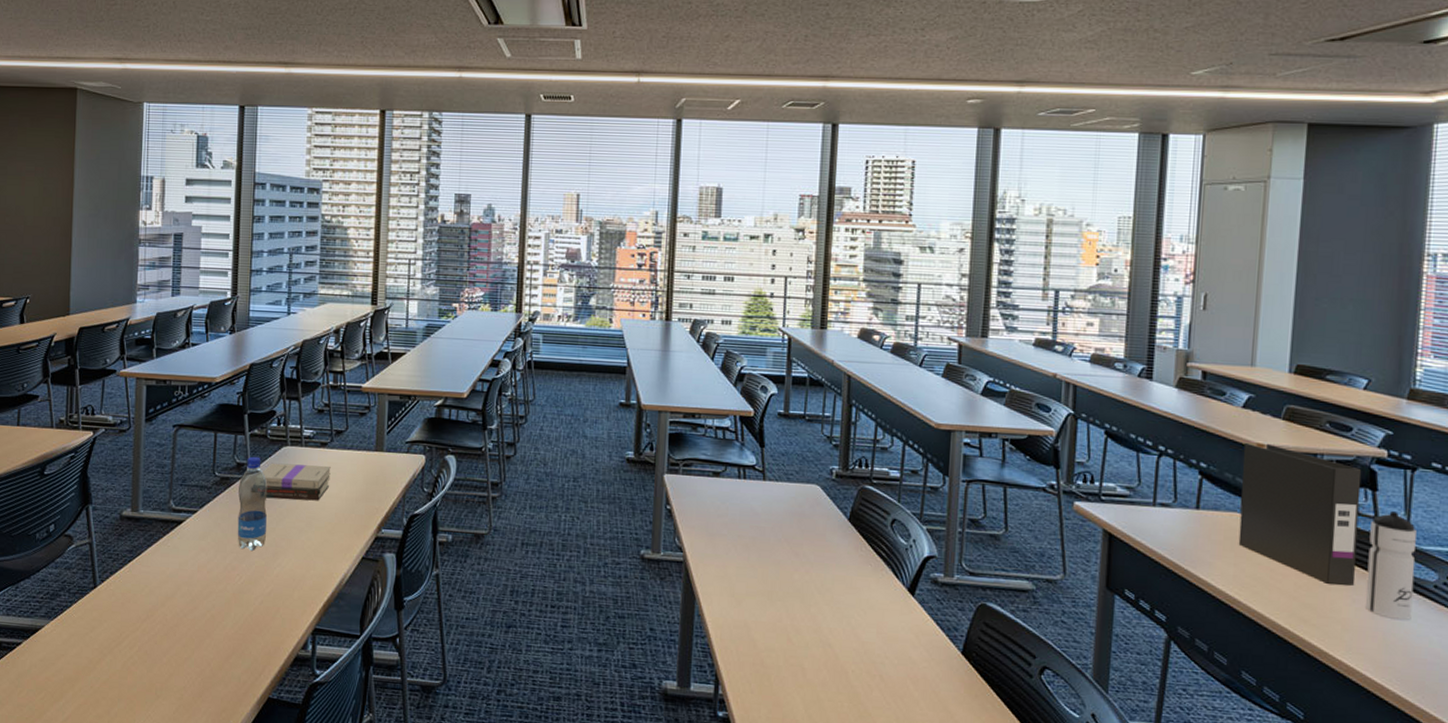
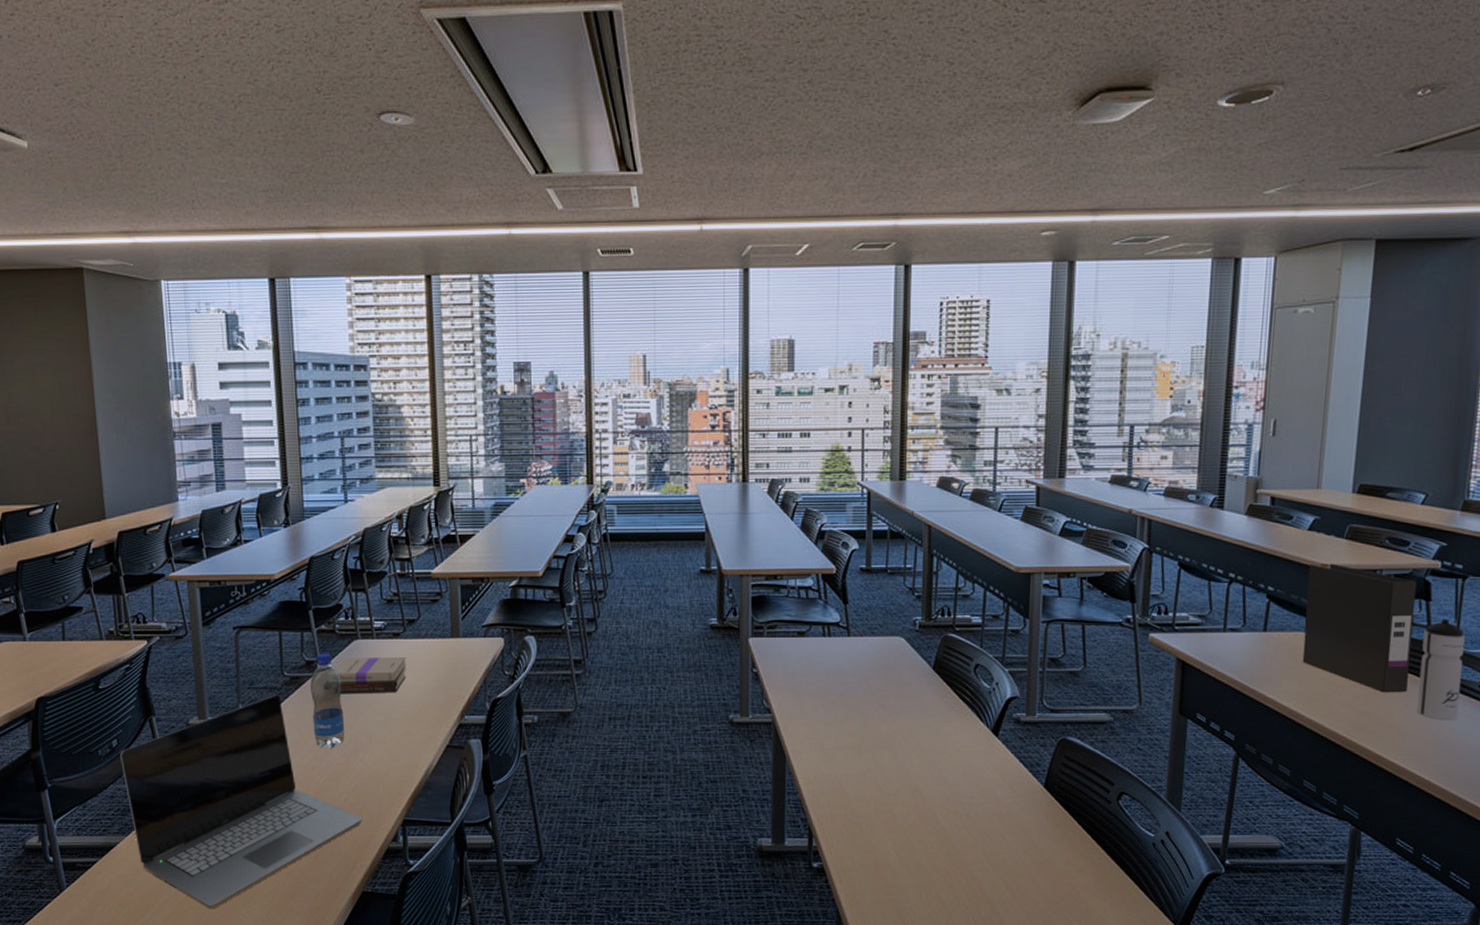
laptop: none [55,493,276,702] -> present [120,695,363,909]

